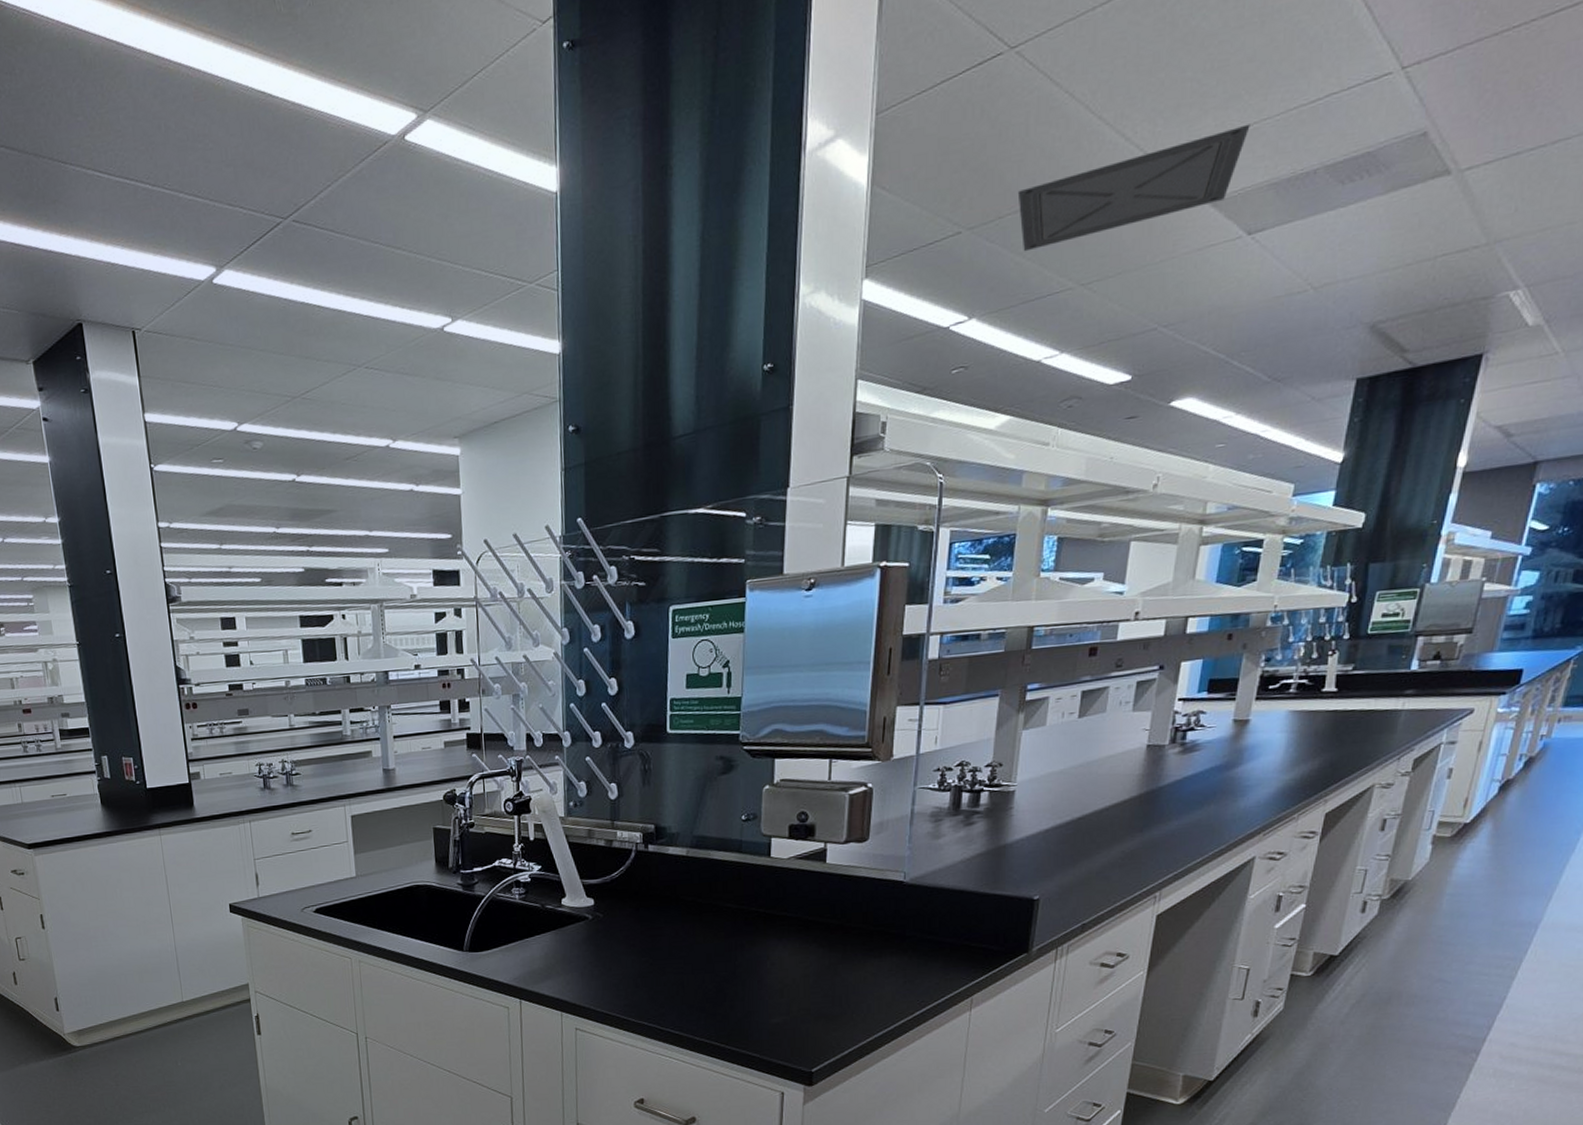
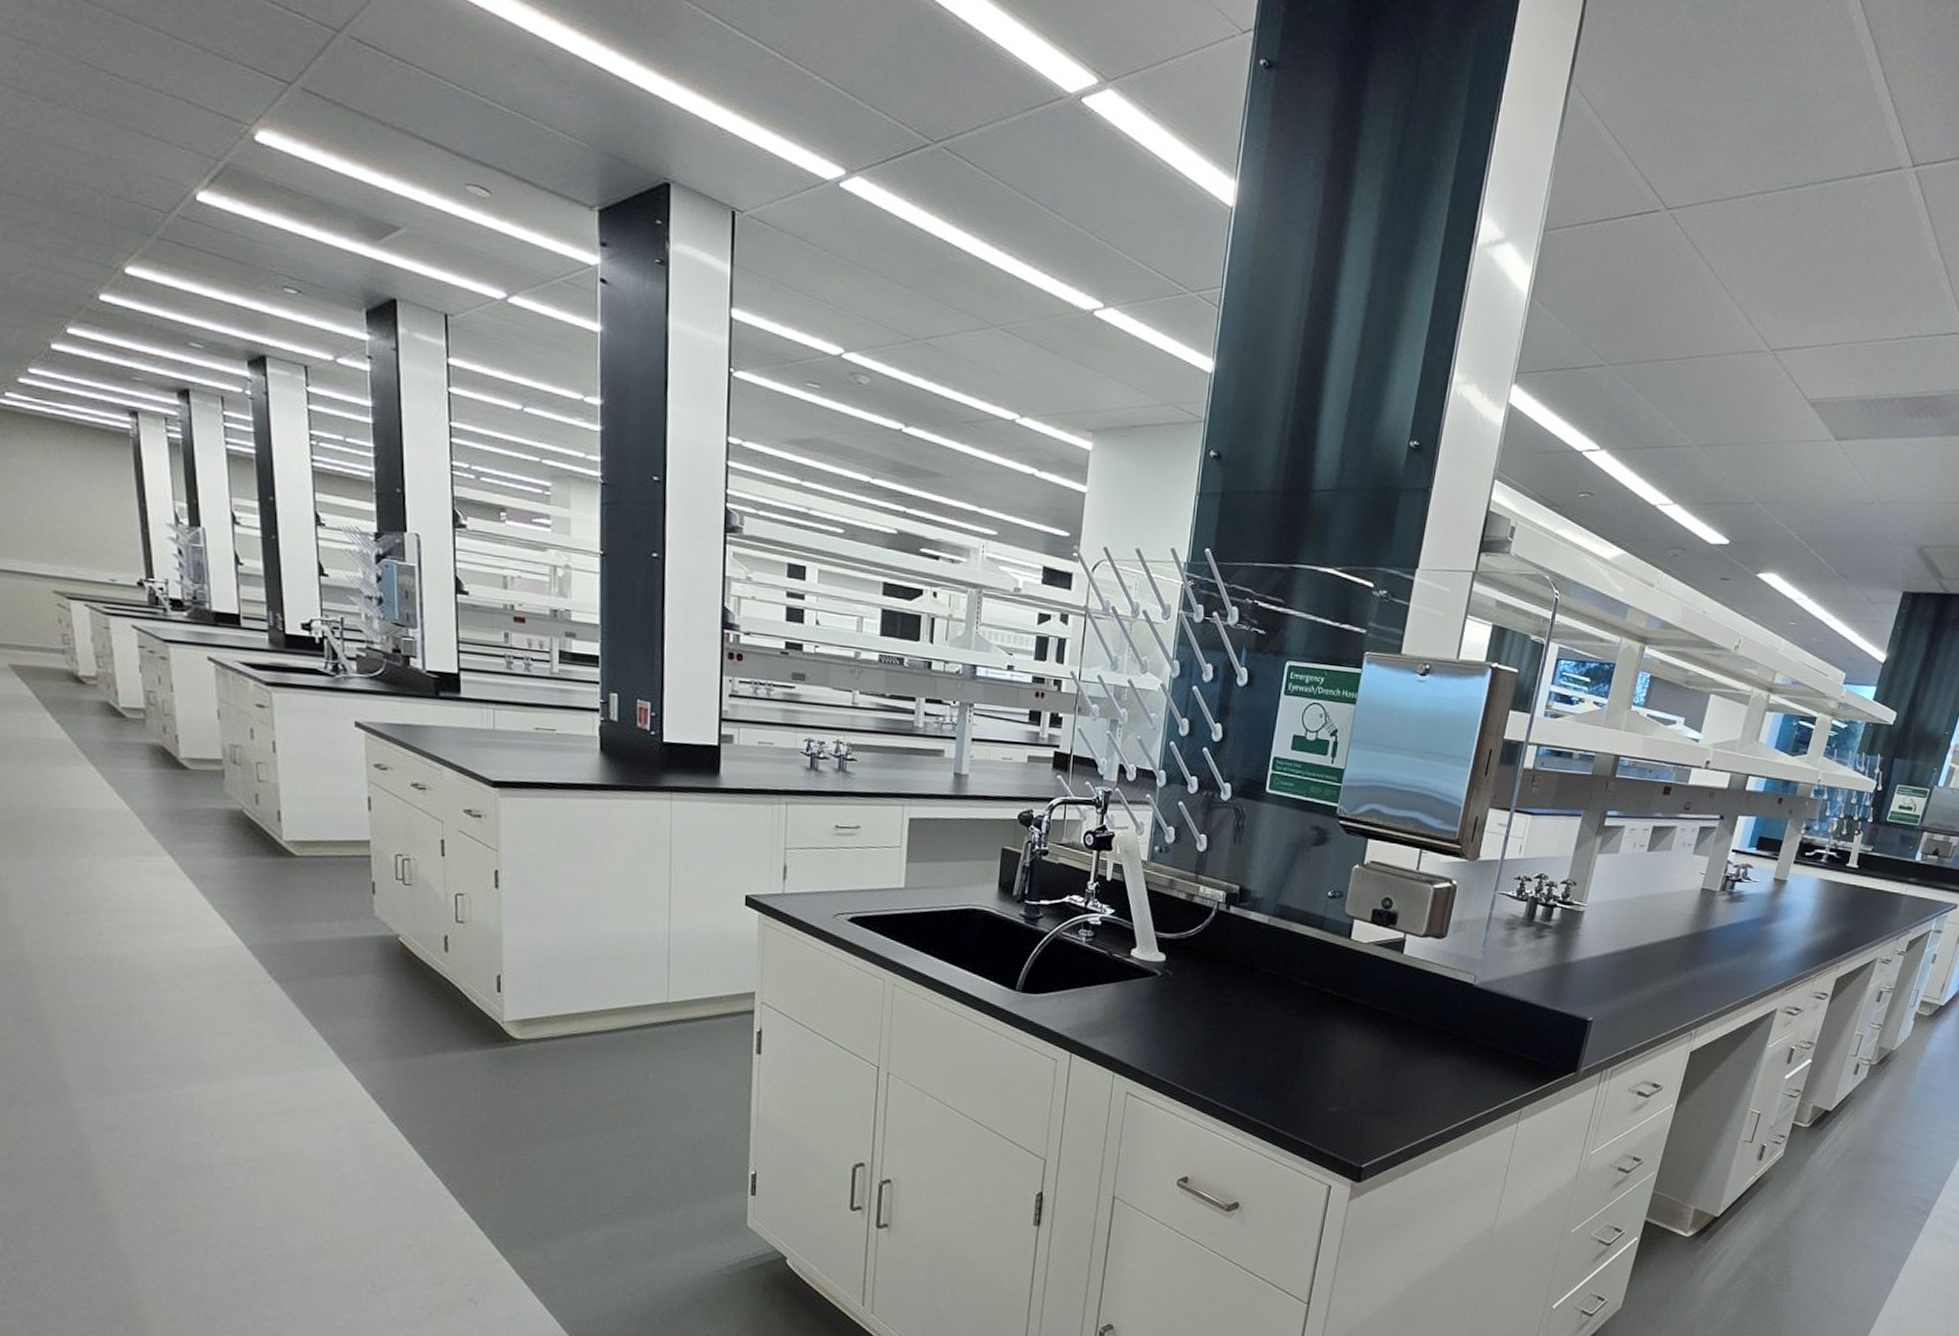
ceiling vent: present [1017,124,1250,252] -> none [1654,341,1849,404]

